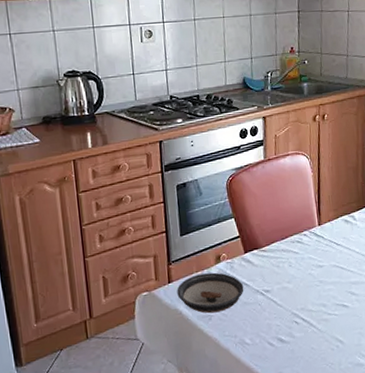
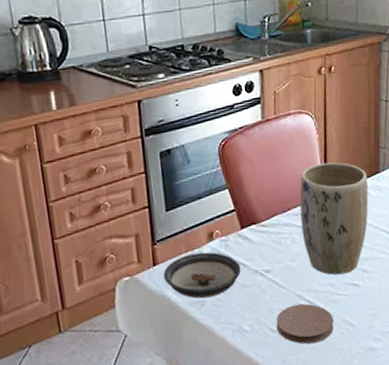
coaster: none [274,321,326,358] -> present [276,303,334,344]
plant pot: none [296,197,357,297] -> present [300,162,369,275]

